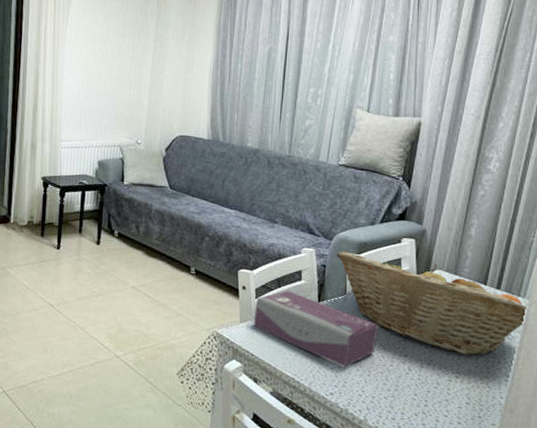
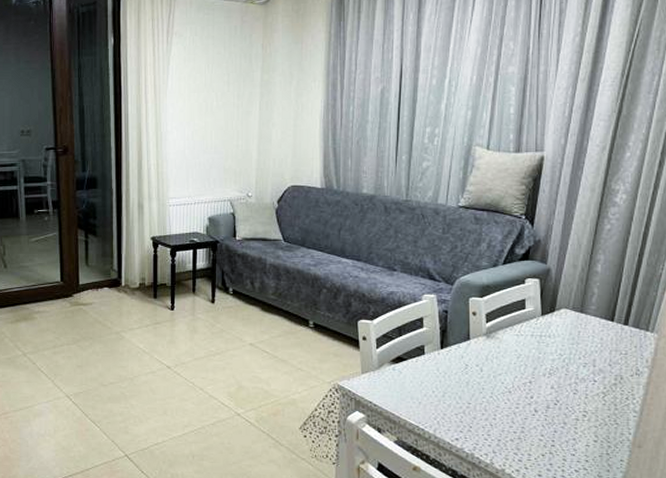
tissue box: present [253,289,379,368] -> none [375,338,503,413]
fruit basket: present [336,251,528,356] -> none [458,295,656,394]

